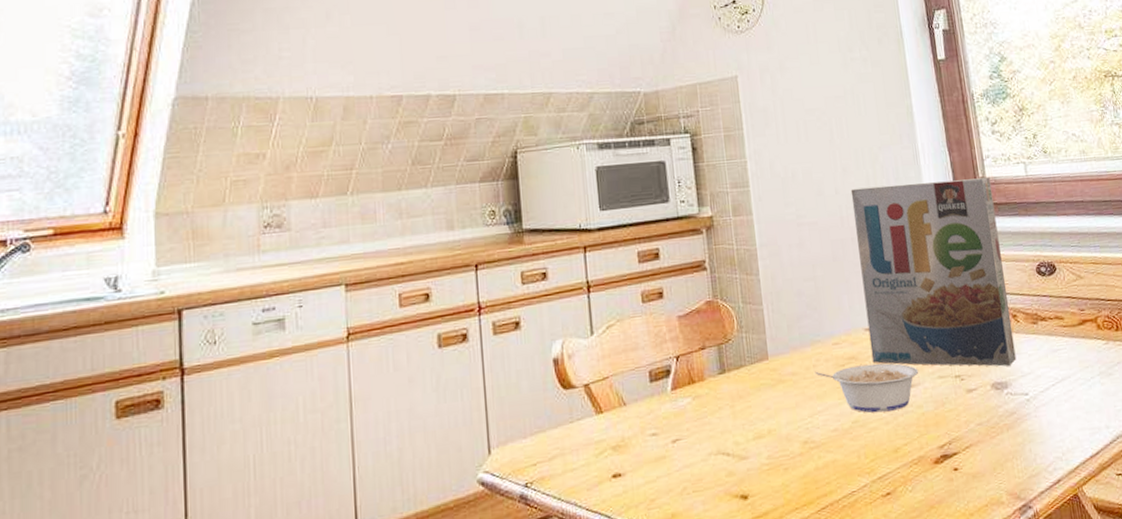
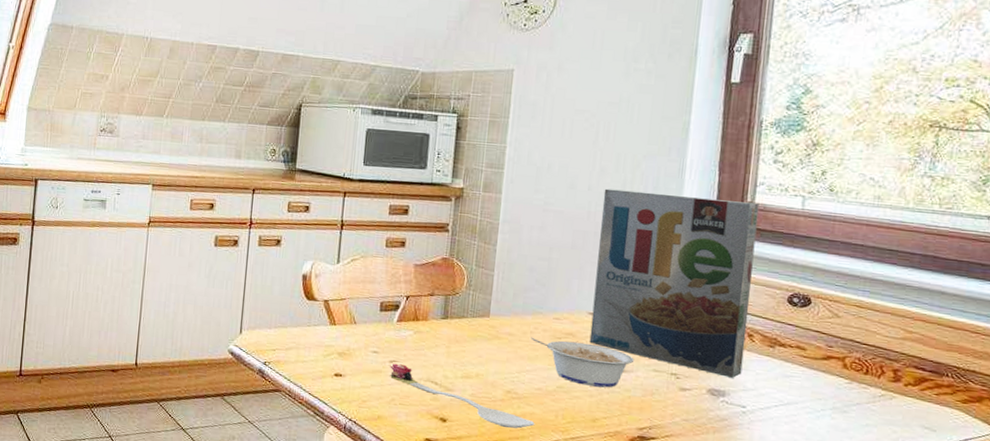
spoon: none [674,441,840,487] -> present [390,363,535,429]

